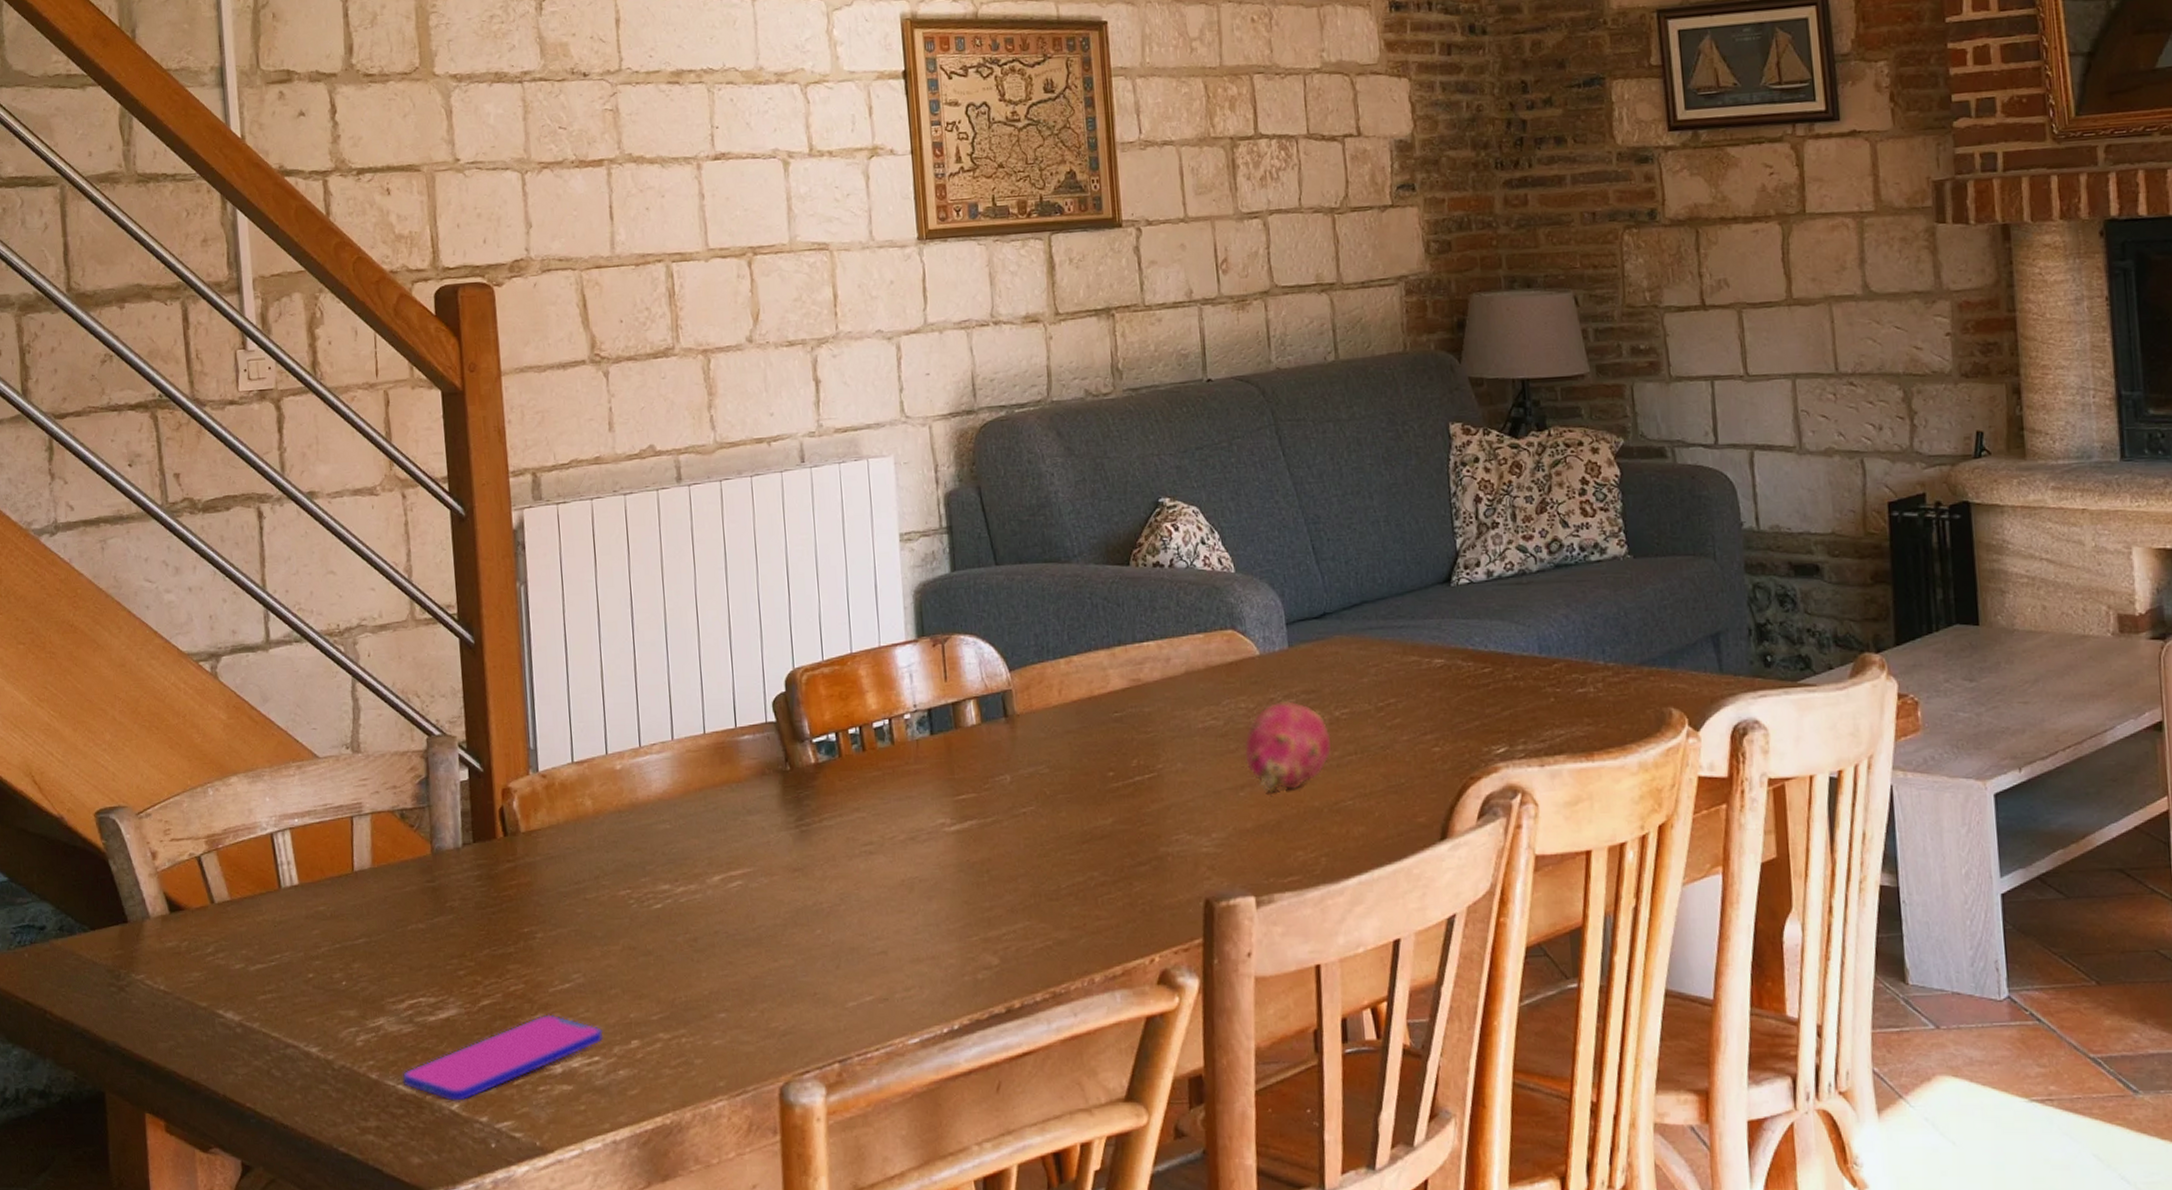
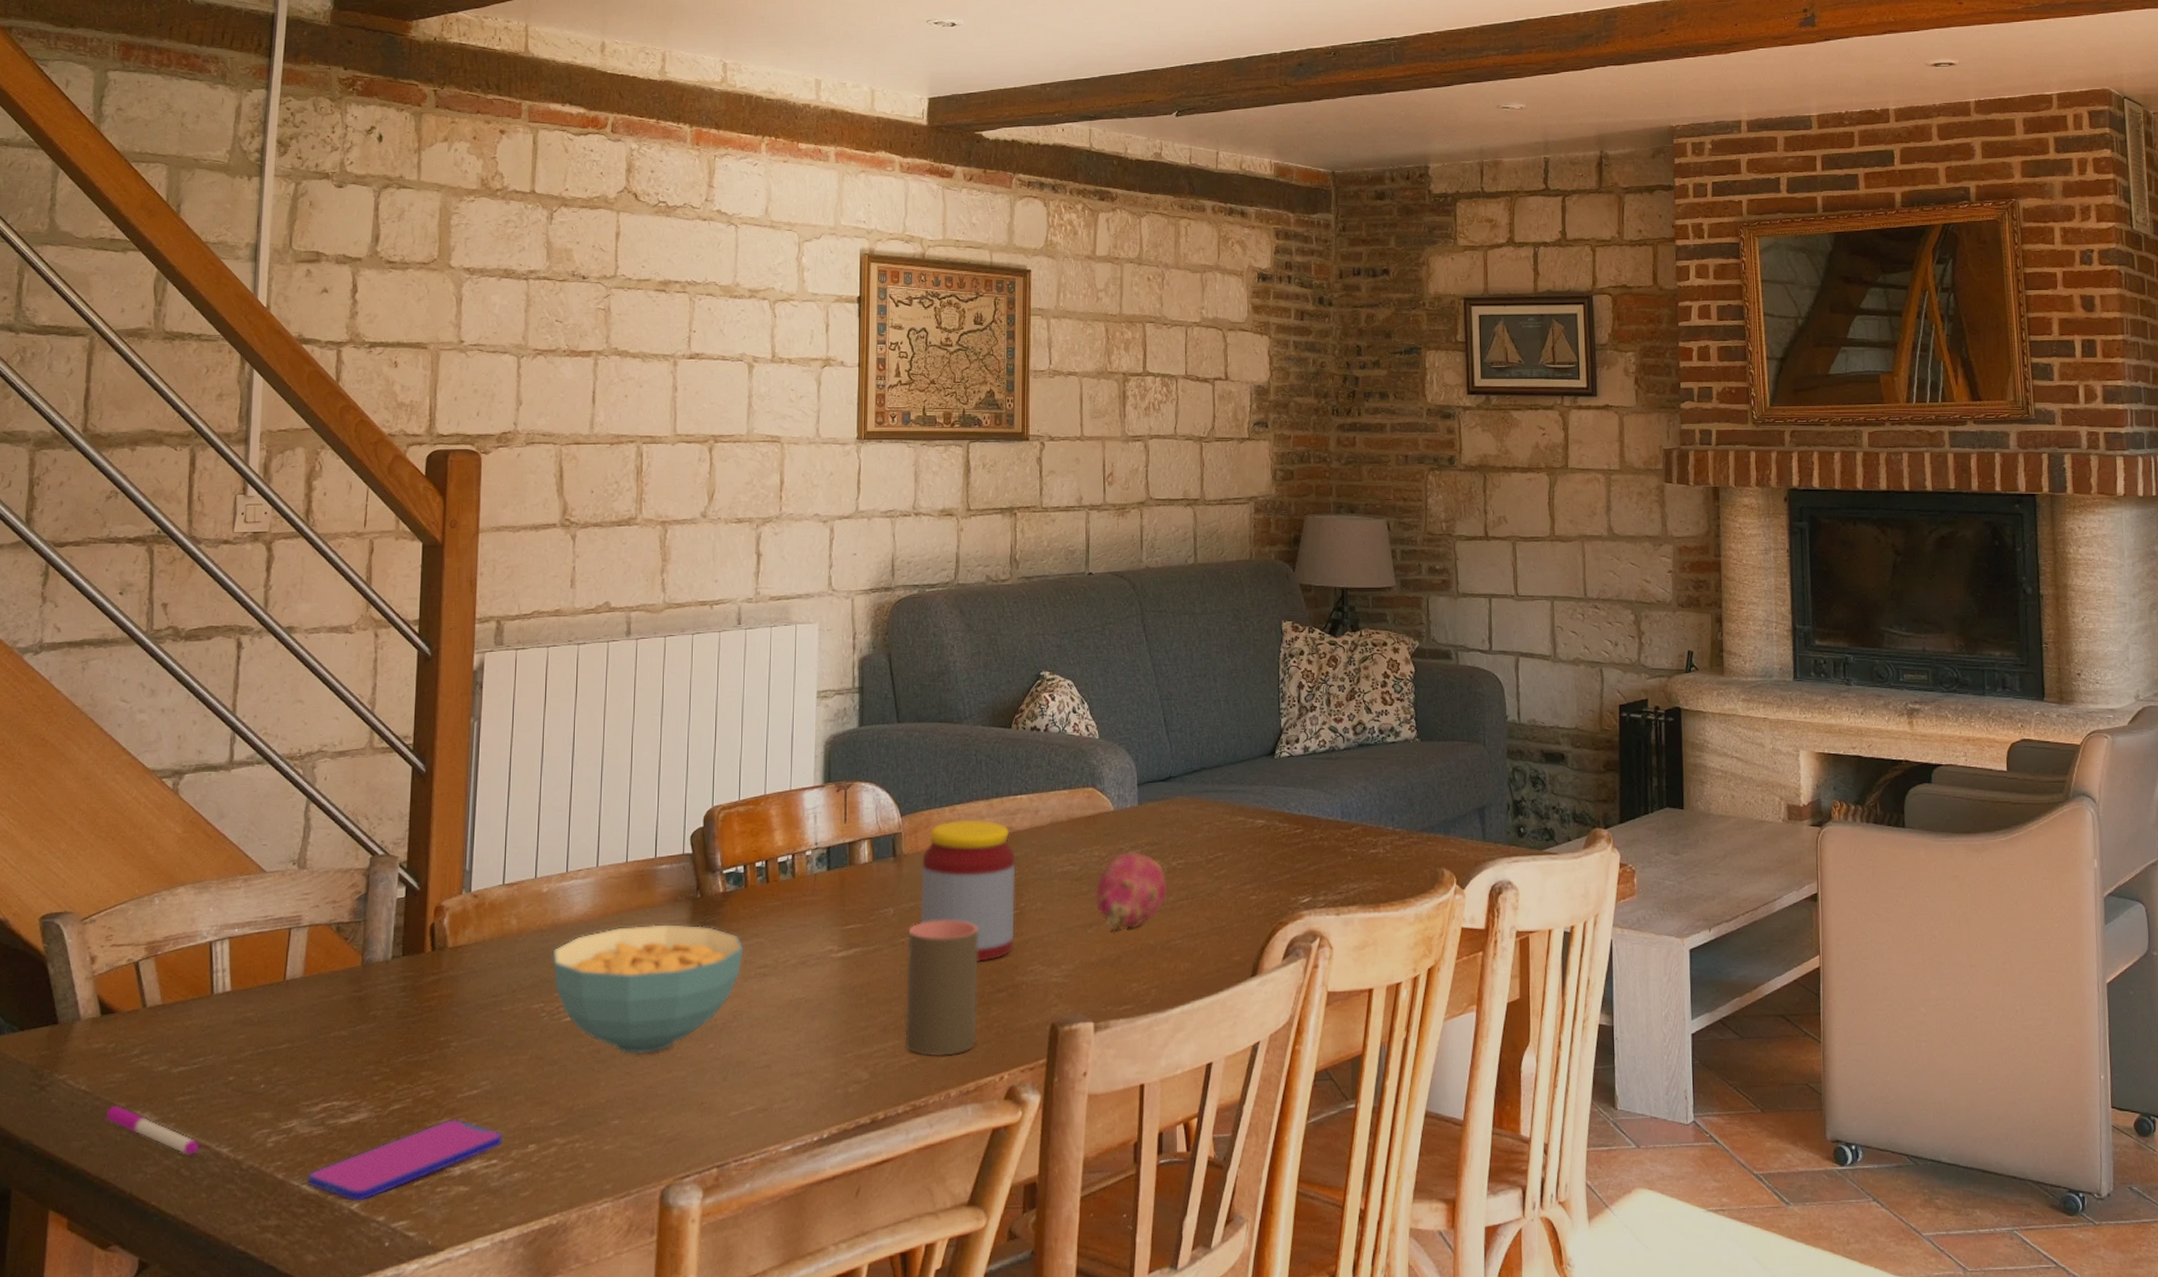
pen: none [188,1005,288,1056] -> present [106,1105,200,1156]
cereal bowl: none [634,800,845,943] -> present [552,924,744,1055]
cup: none [1029,786,1120,938] -> present [905,920,979,1056]
jar: none [1038,671,1154,833] -> present [920,819,1016,963]

